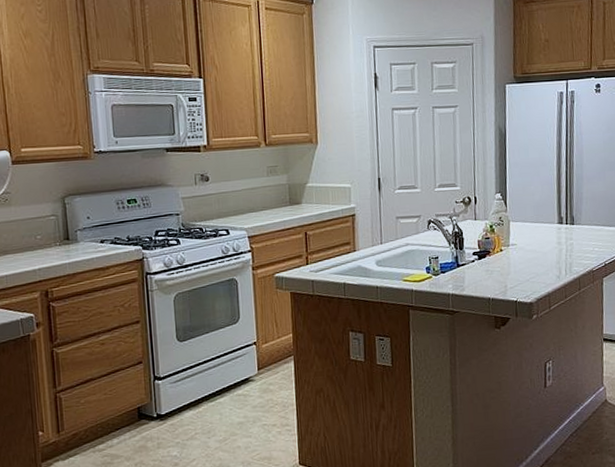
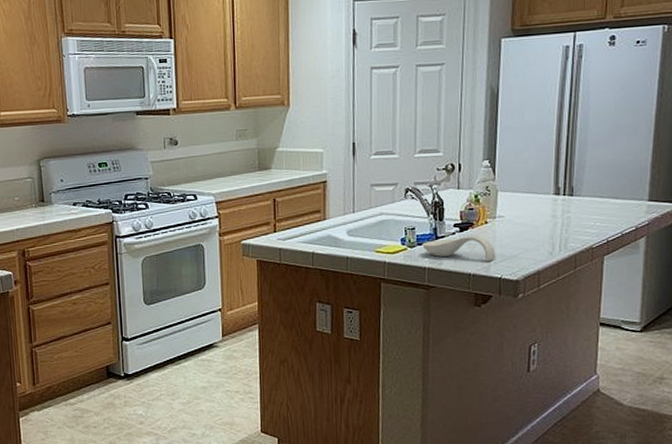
spoon rest: none [445,261,512,287] -> present [422,234,496,262]

